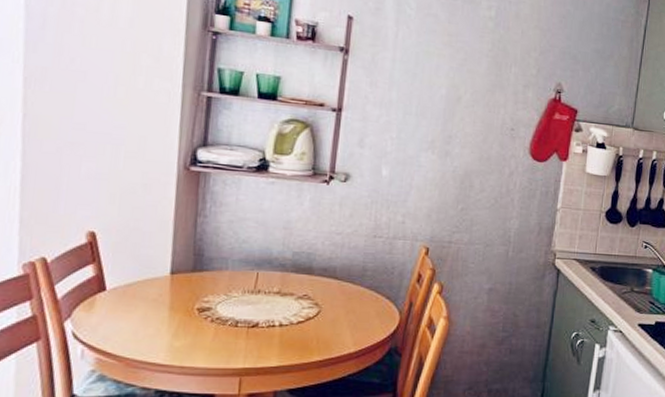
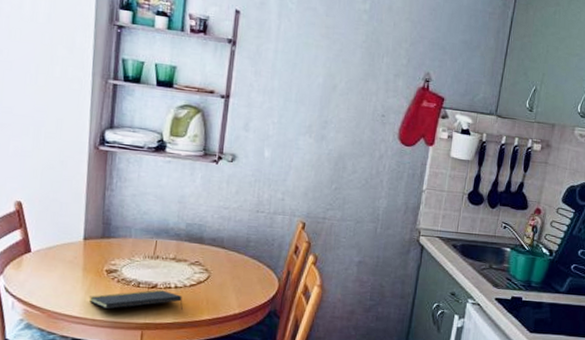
notepad: none [176,328,289,355] -> present [88,289,183,310]

